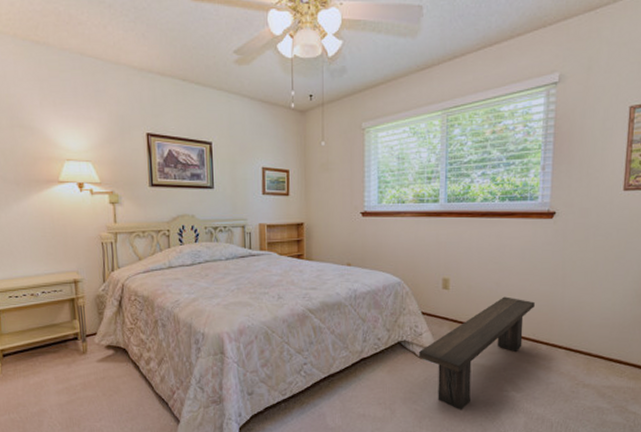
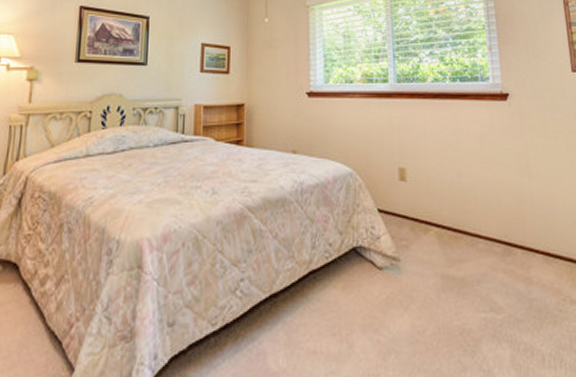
bench: present [418,296,535,411] -> none [377,189,502,341]

